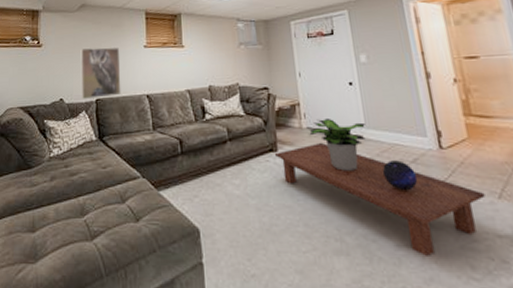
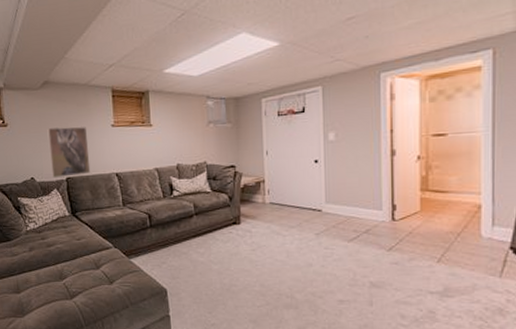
coffee table: present [274,142,485,256] -> none [237,215,426,308]
potted plant: present [309,117,366,171] -> none [271,193,325,241]
decorative sphere: present [382,160,418,191] -> none [335,231,367,257]

